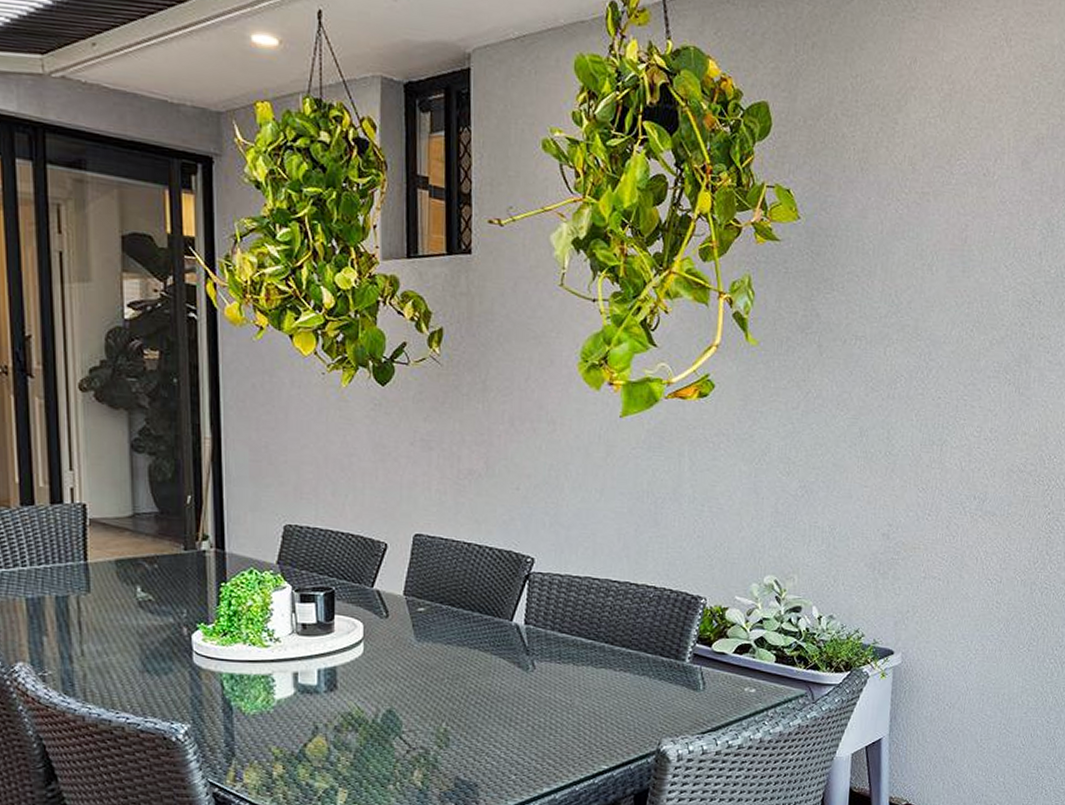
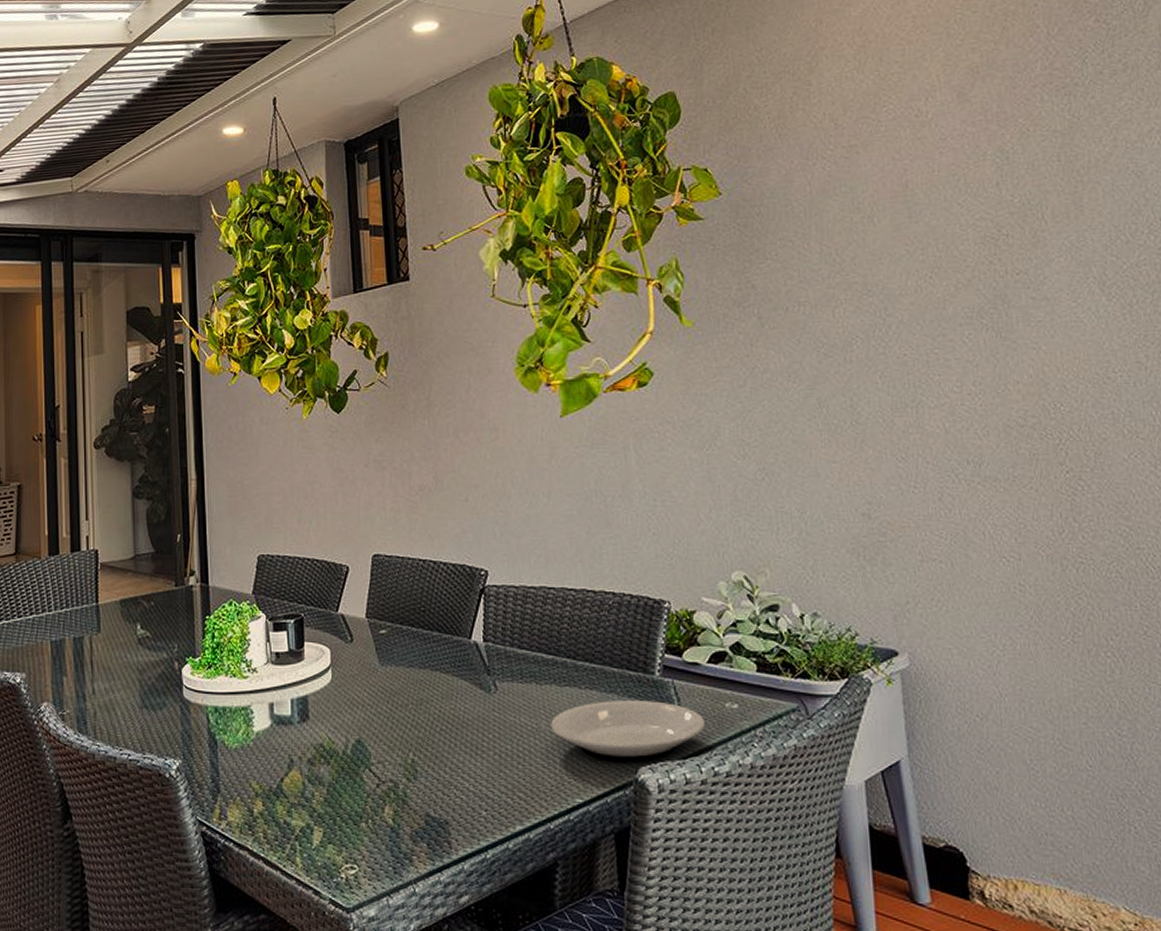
plate: none [584,682,726,735] -> present [551,701,706,762]

